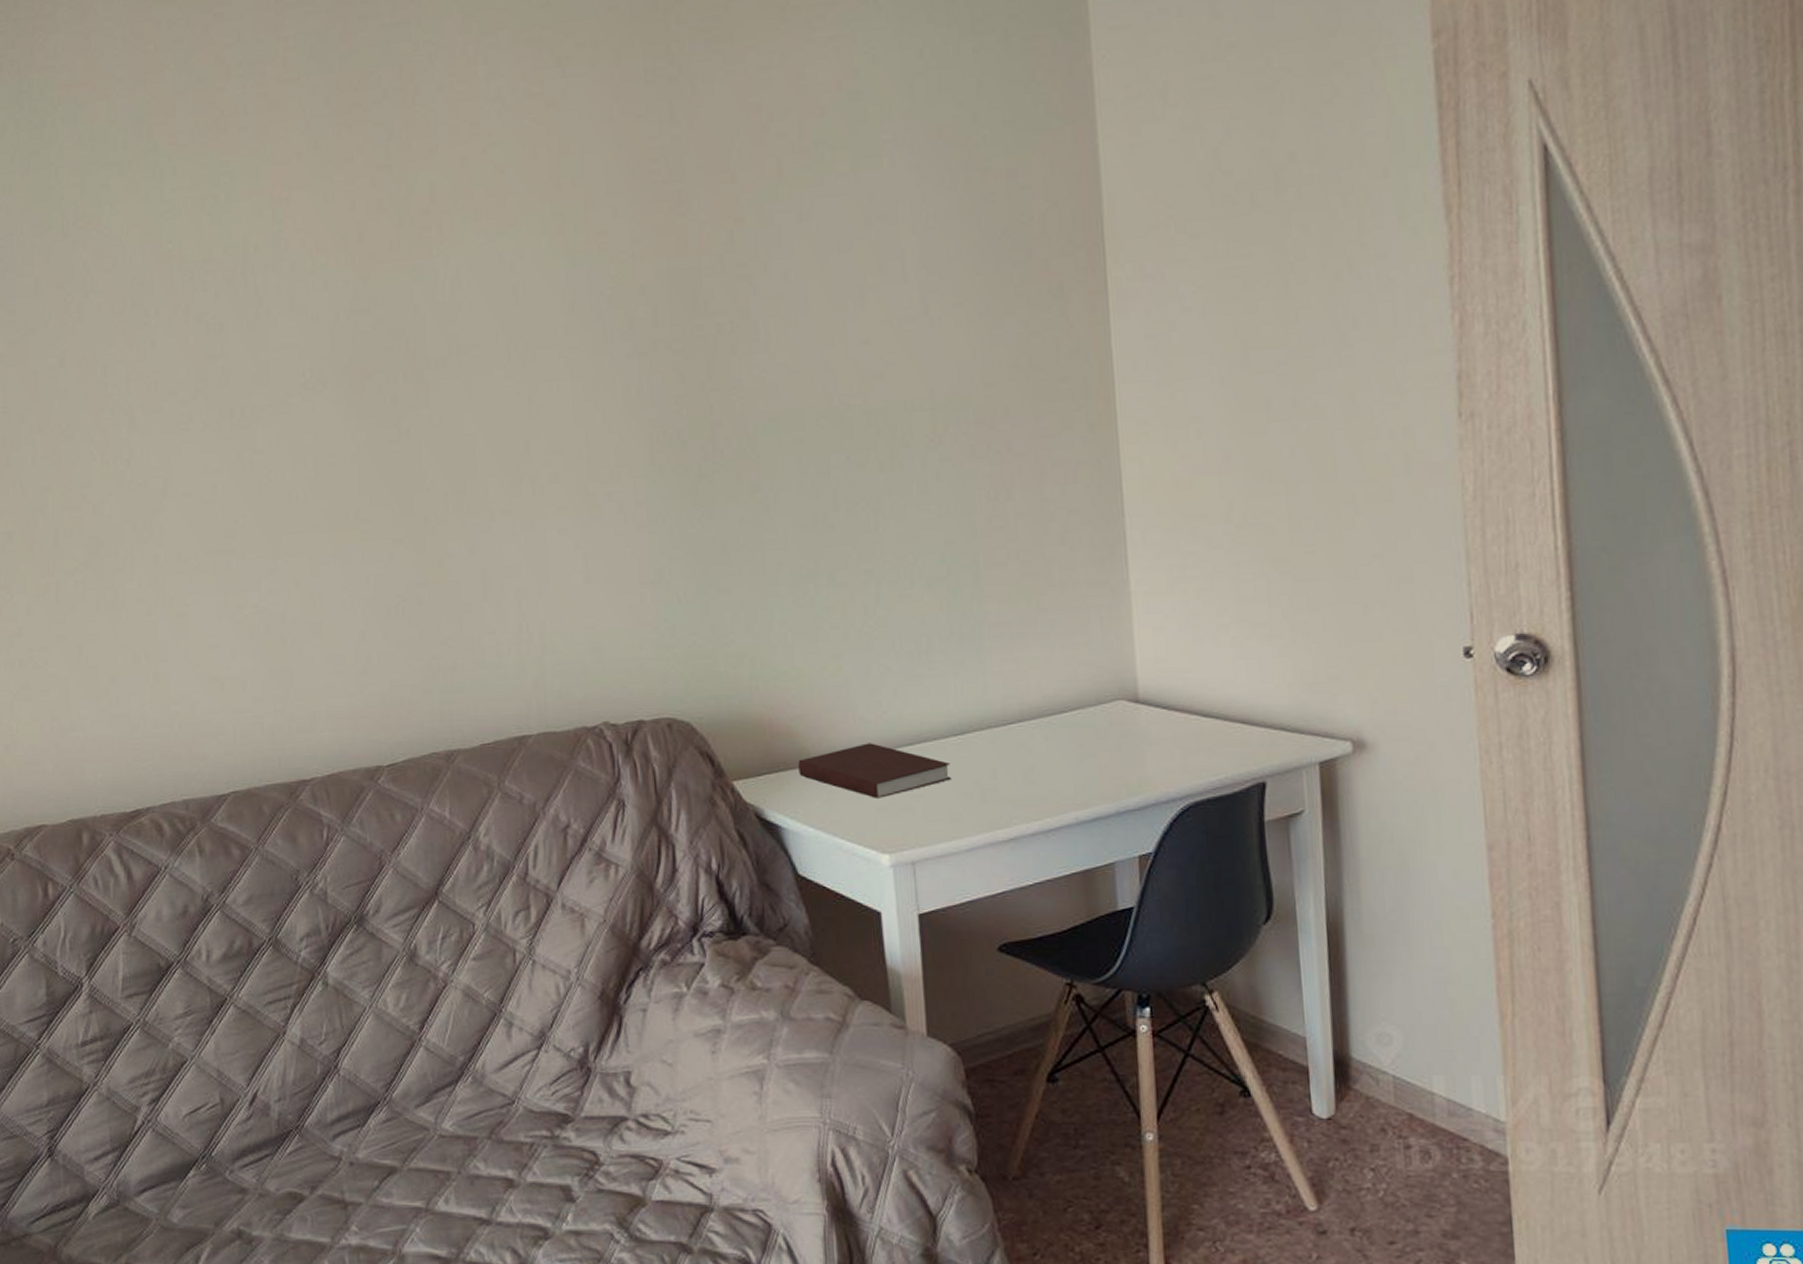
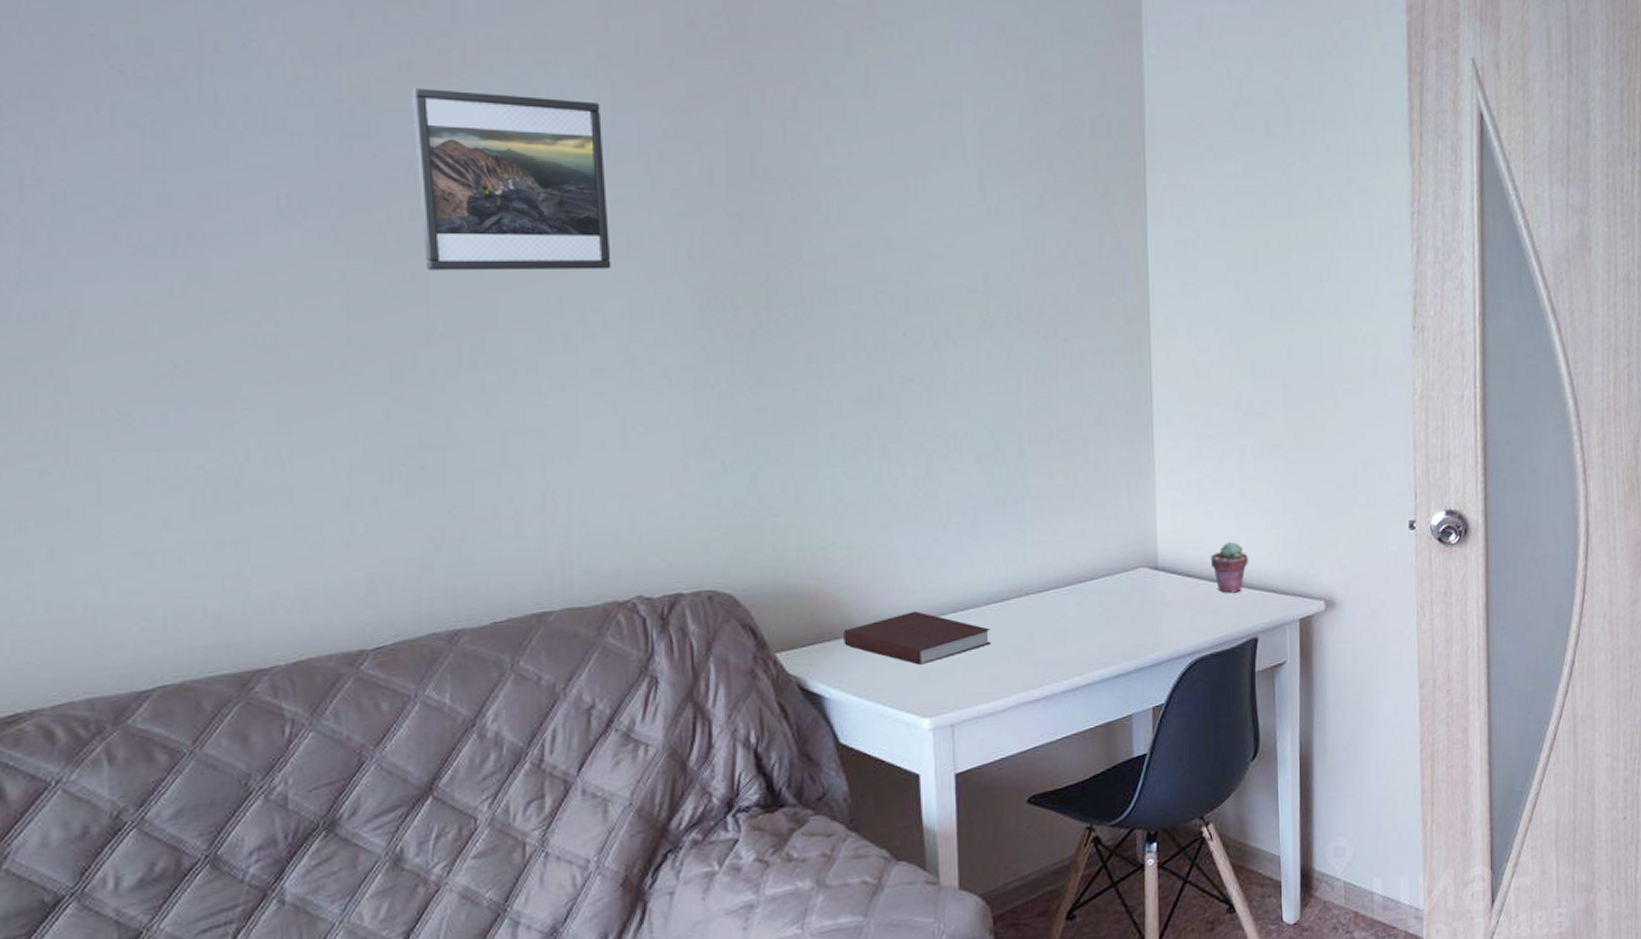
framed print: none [401,258,570,426] -> present [412,88,611,271]
potted succulent: none [1202,671,1250,731] -> present [1210,541,1248,593]

